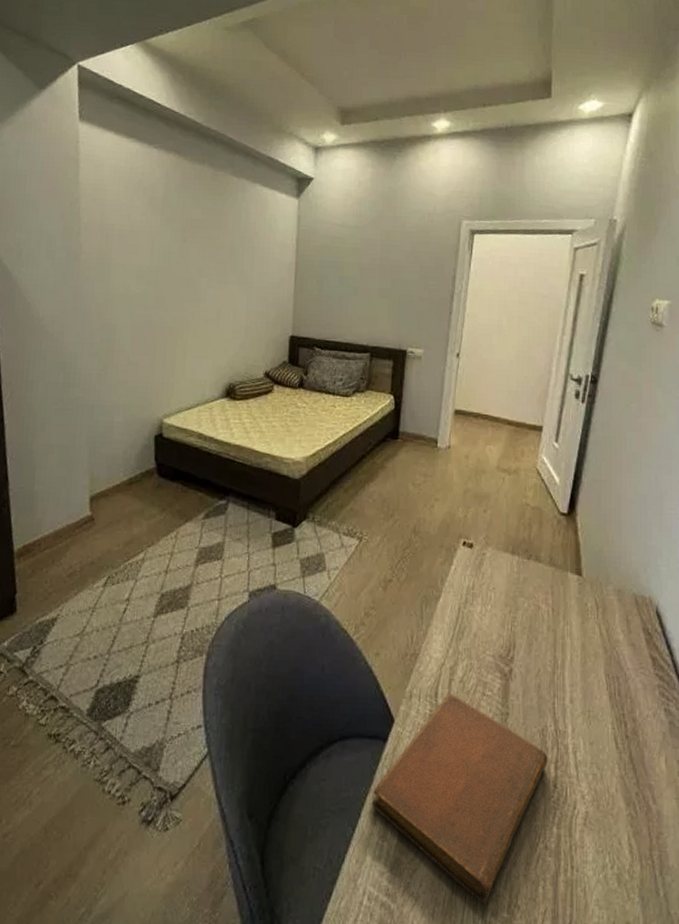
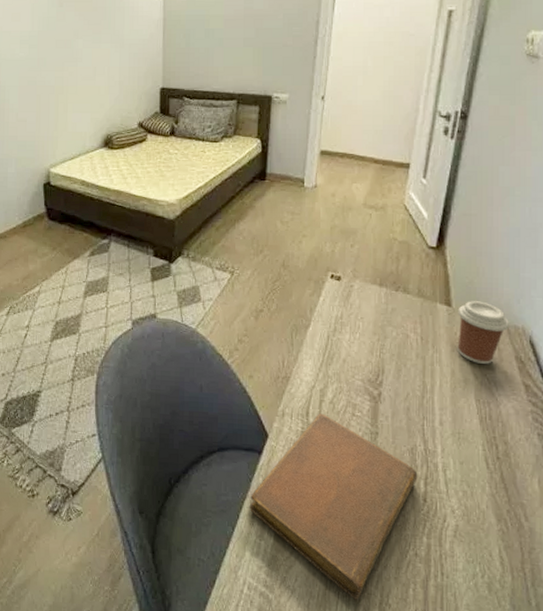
coffee cup: none [588,570,637,636] -> present [457,301,509,364]

